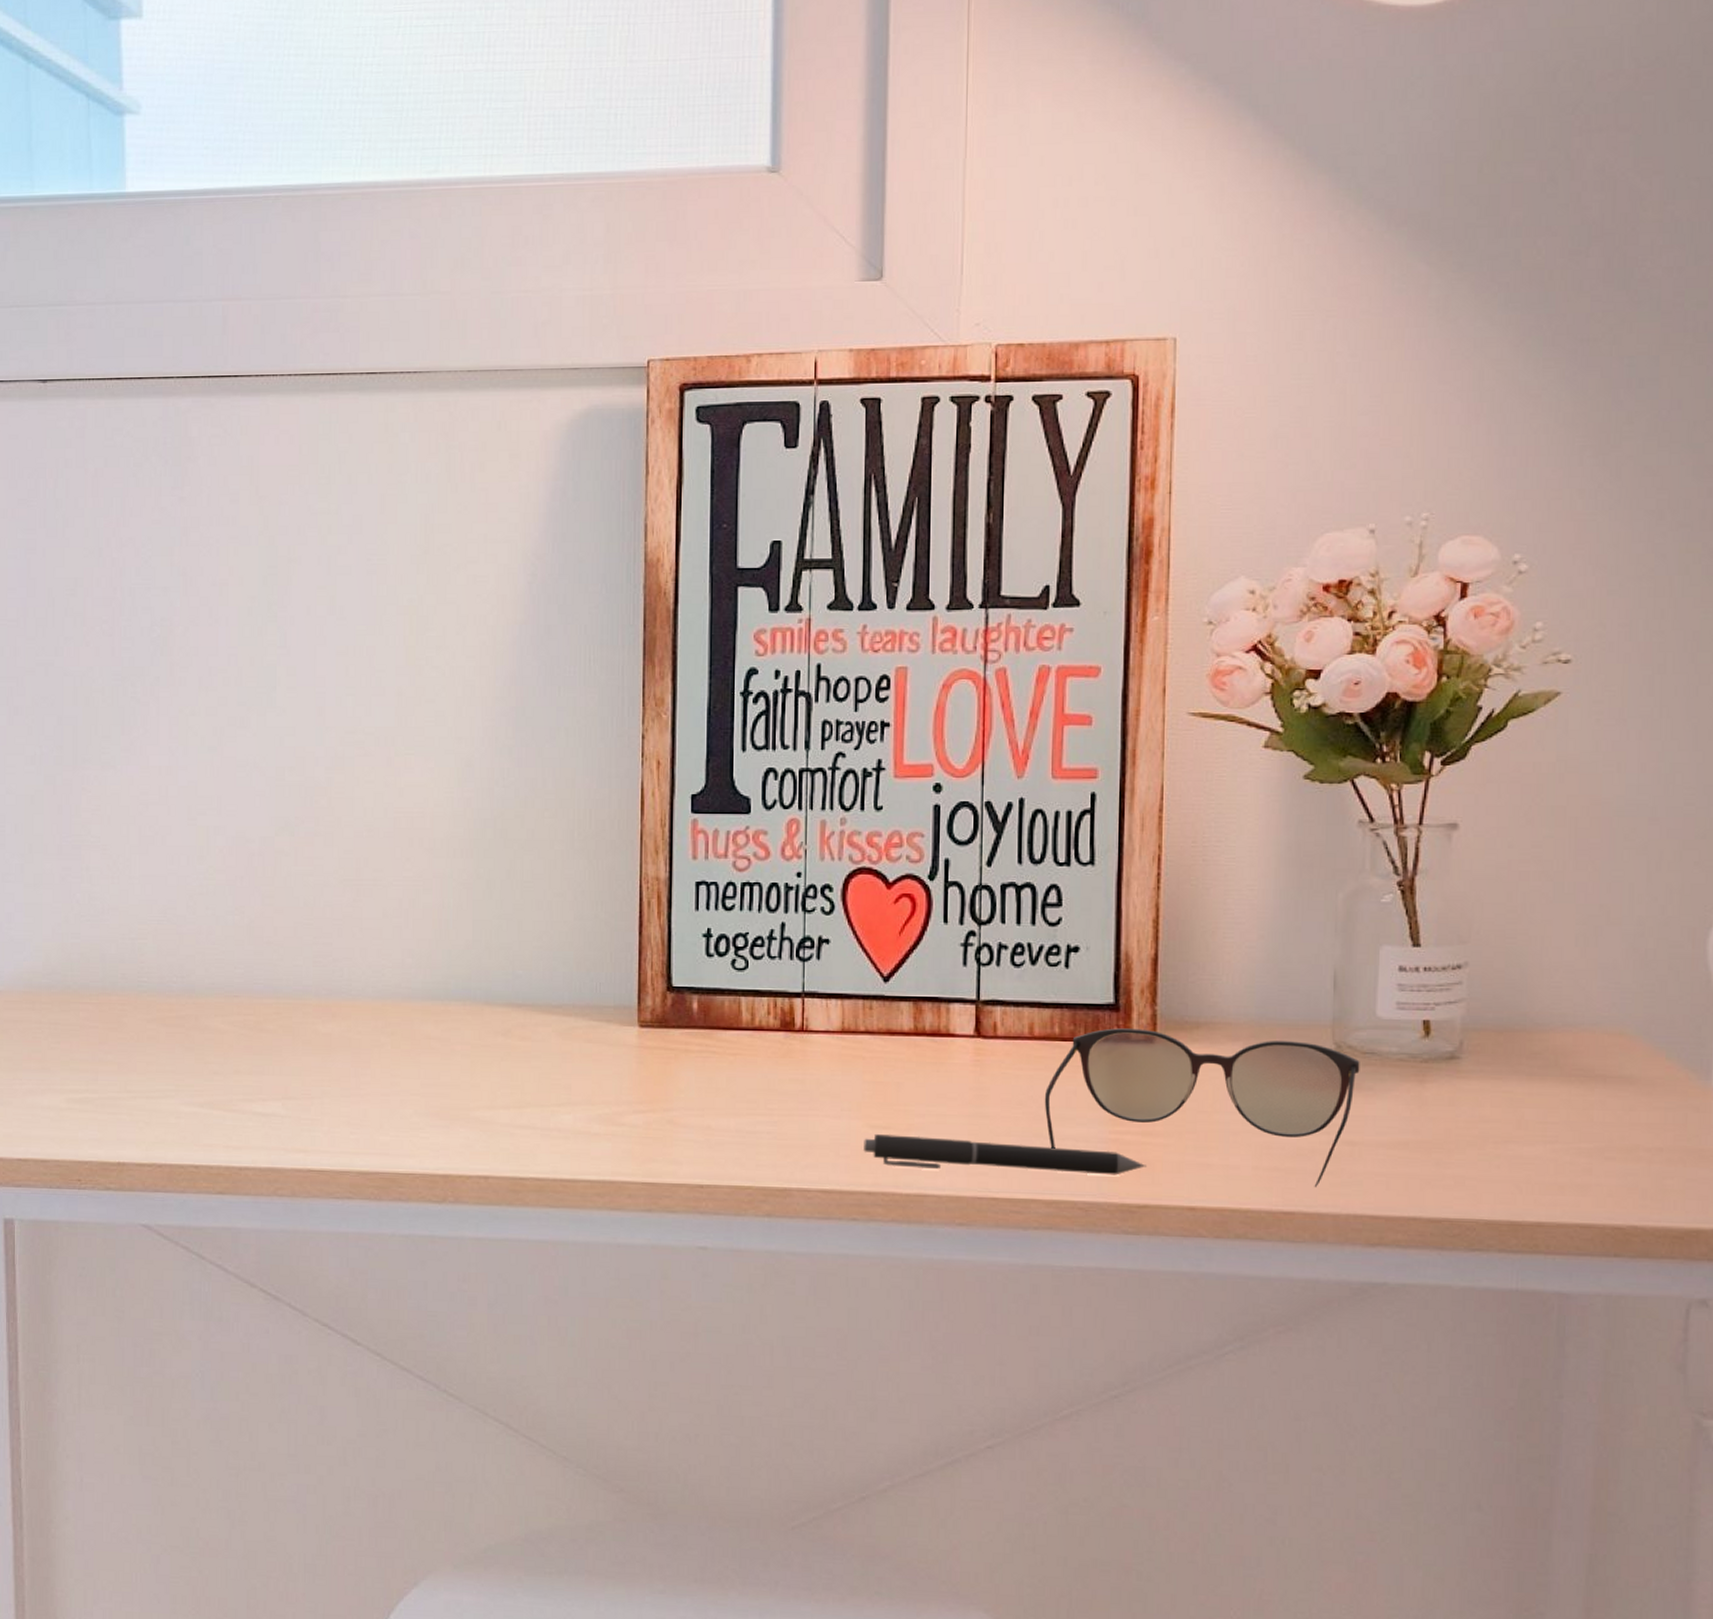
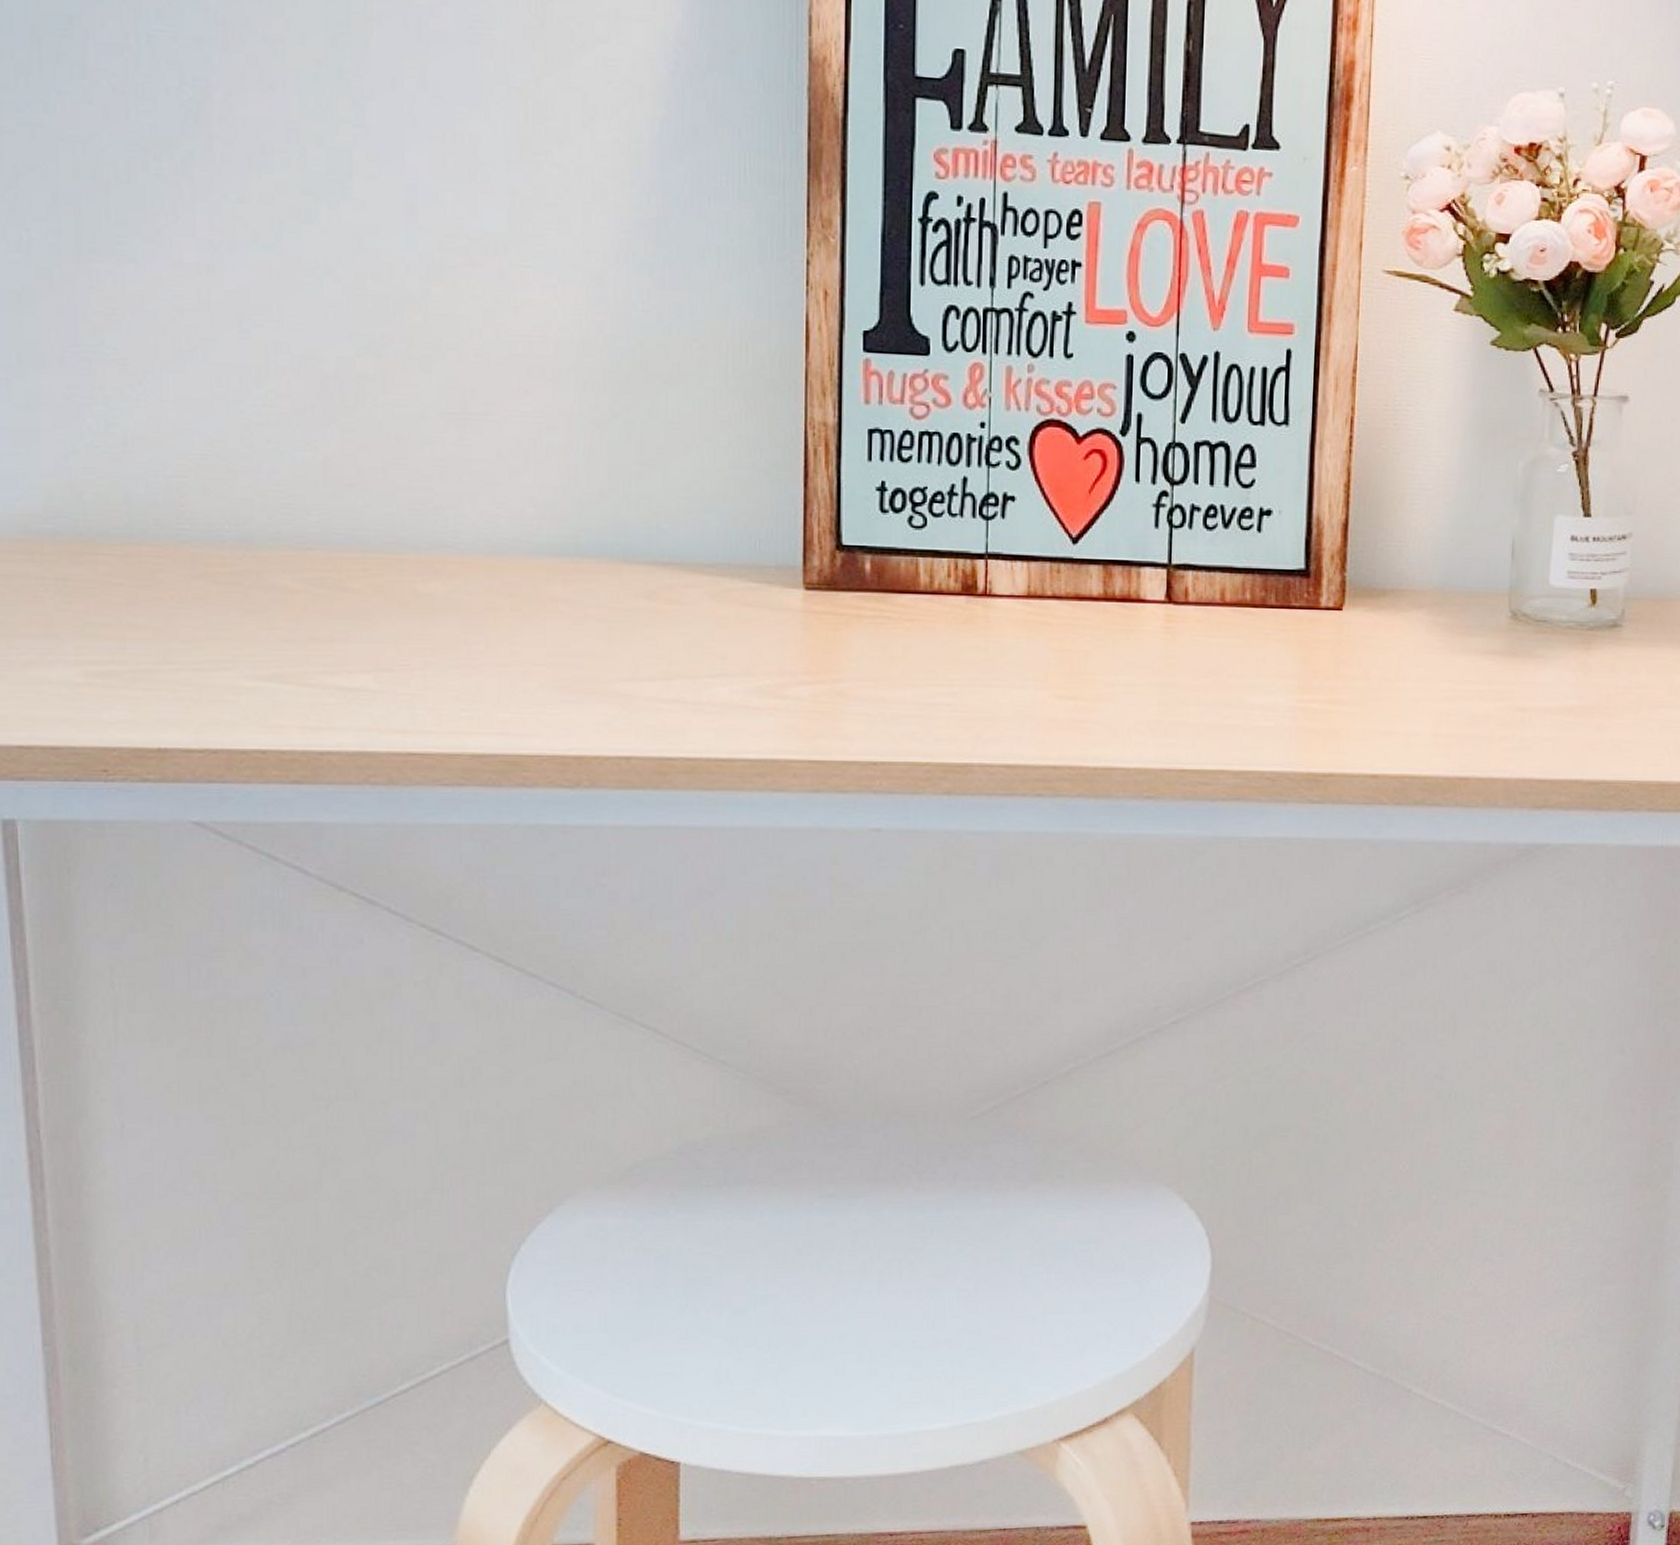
pen: present [864,1134,1146,1176] -> none [1050,705,1332,744]
spectacles: present [1044,1028,1360,1187] -> none [1234,594,1533,753]

